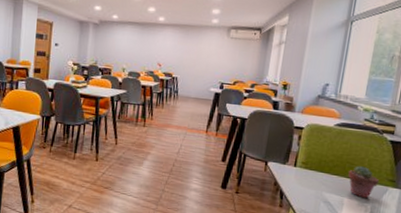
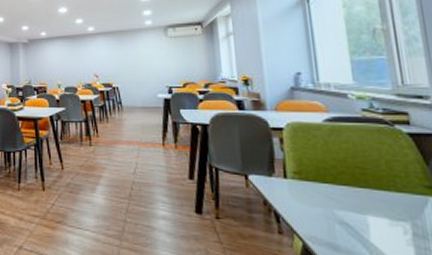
potted succulent: present [348,166,379,199] -> none [362,170,411,215]

